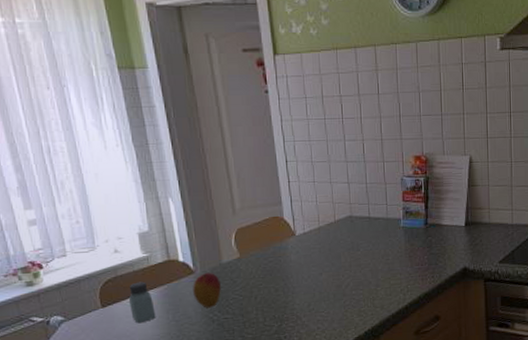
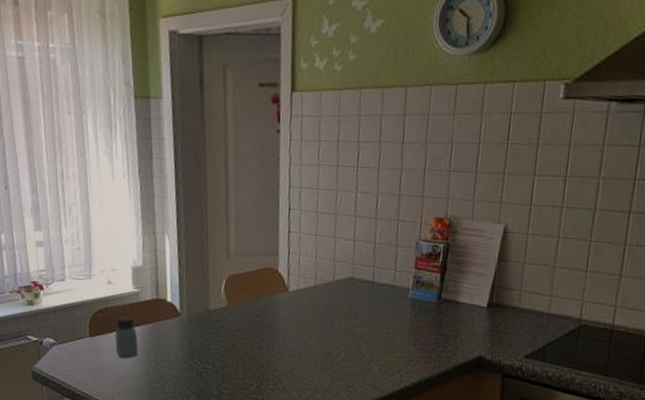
fruit: present [193,272,221,308] -> none [176,317,205,355]

